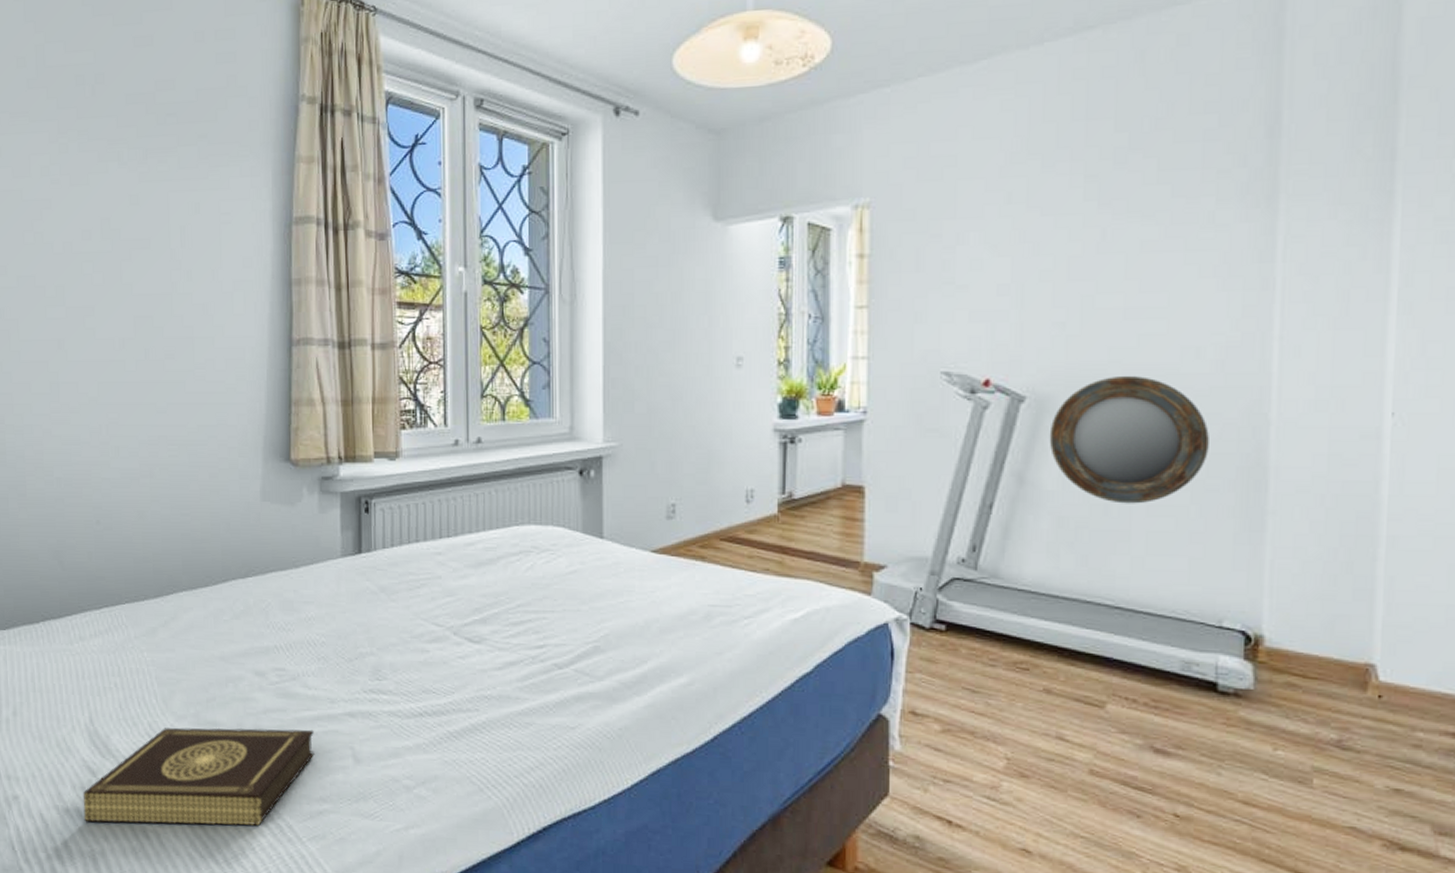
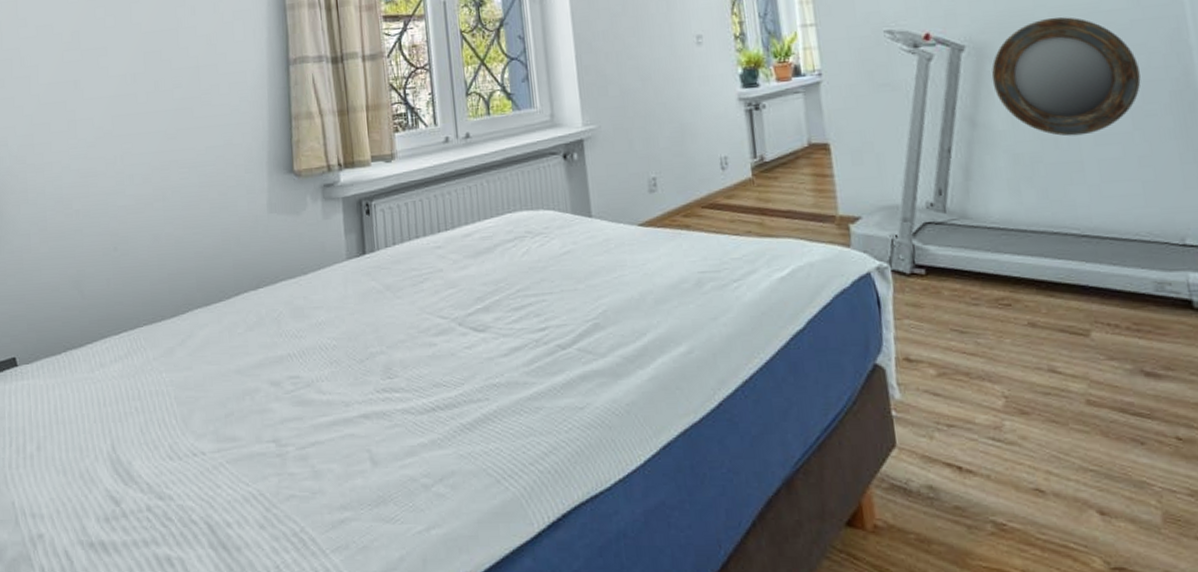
book: present [83,727,314,826] -> none [107,435,333,555]

